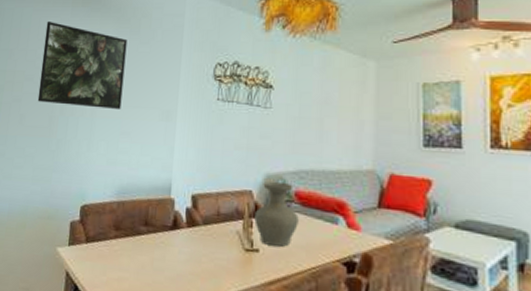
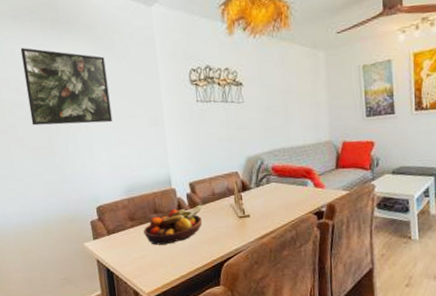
fruit bowl: none [127,224,203,269] -> present [143,204,203,245]
vase: present [254,181,299,247] -> none [242,161,278,211]

